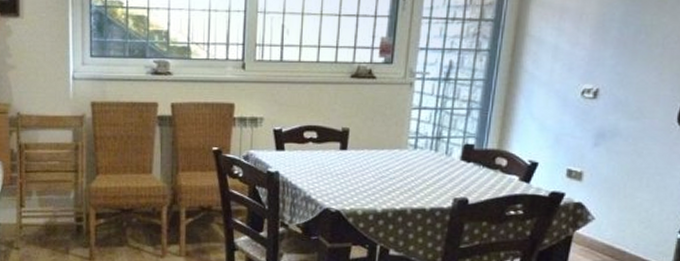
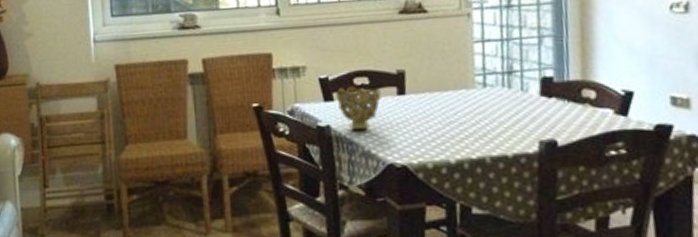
decorative bowl: none [287,138,327,178] -> present [336,86,383,131]

